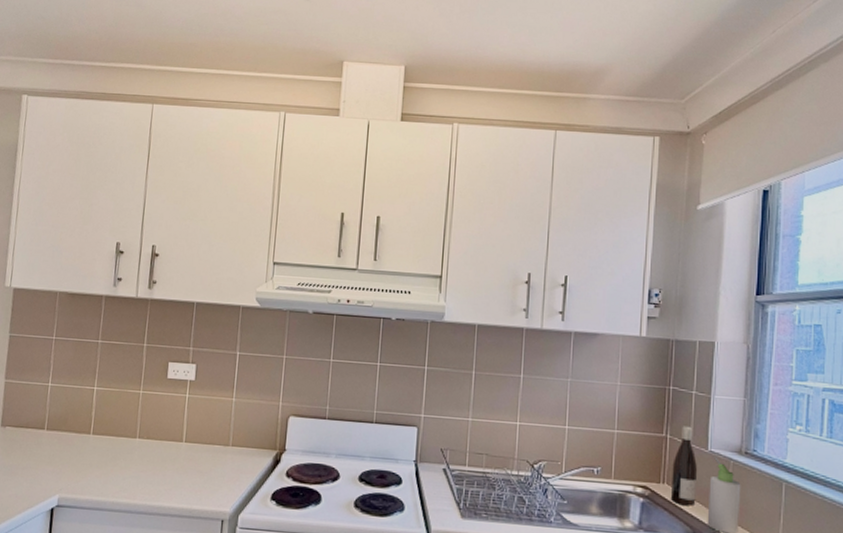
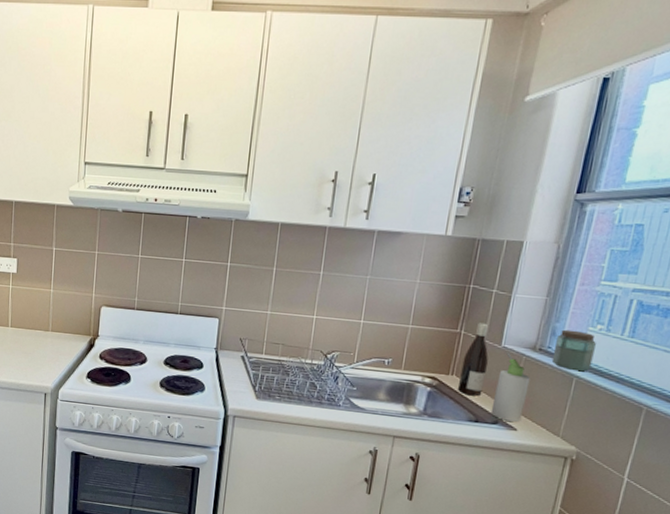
peanut butter: none [759,431,798,476] -> present [551,329,596,372]

